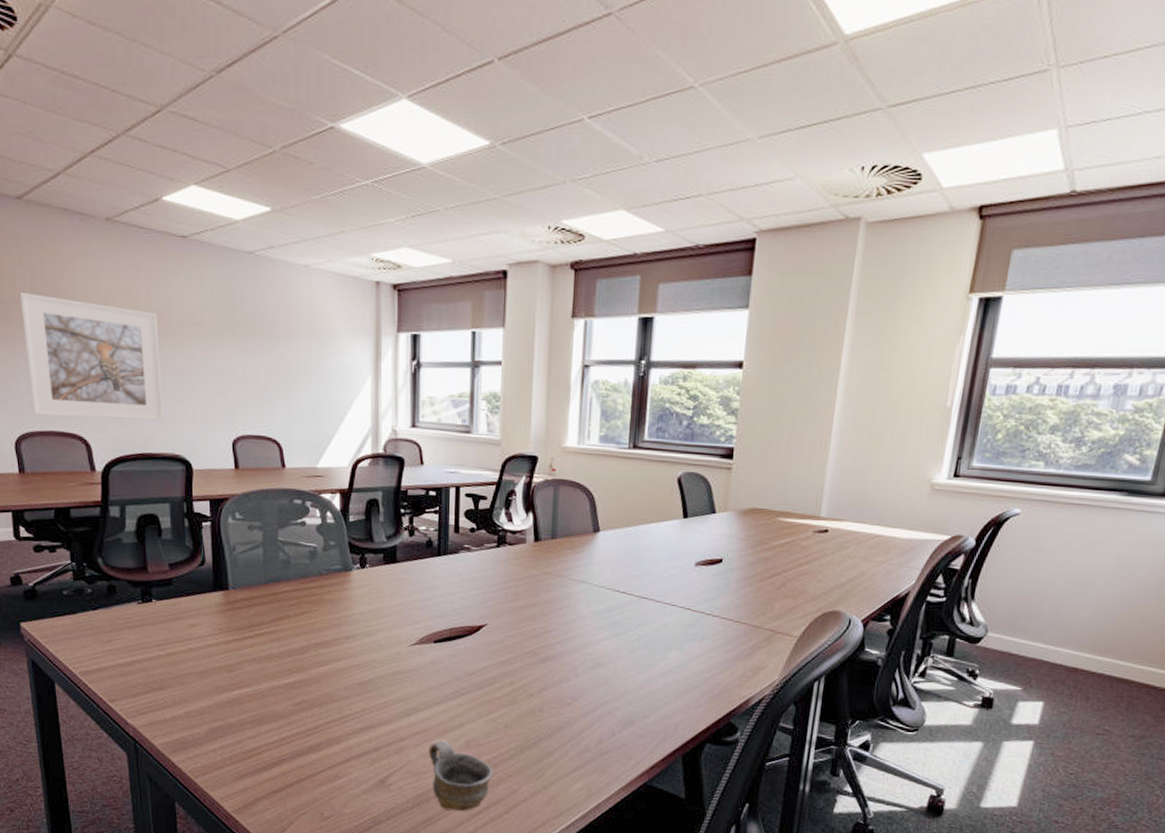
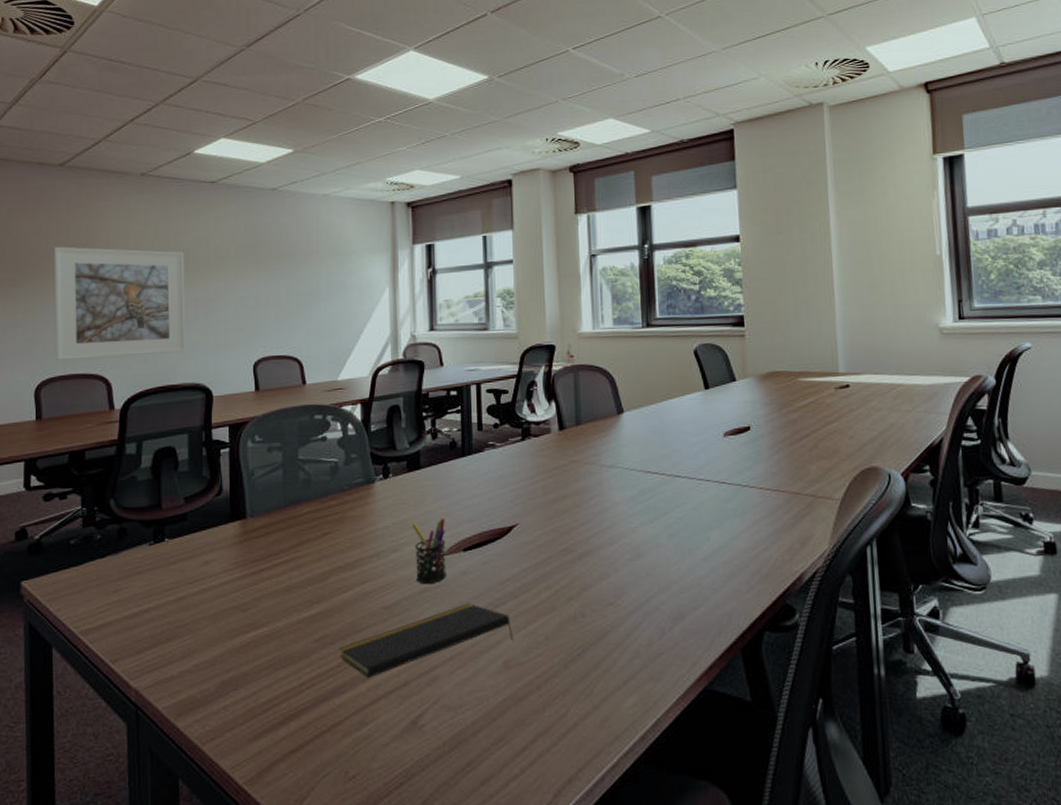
notepad: none [316,688,476,742] -> present [339,603,514,679]
pen holder: none [386,610,418,669] -> present [411,518,446,585]
cup: present [428,740,493,812] -> none [464,663,537,750]

